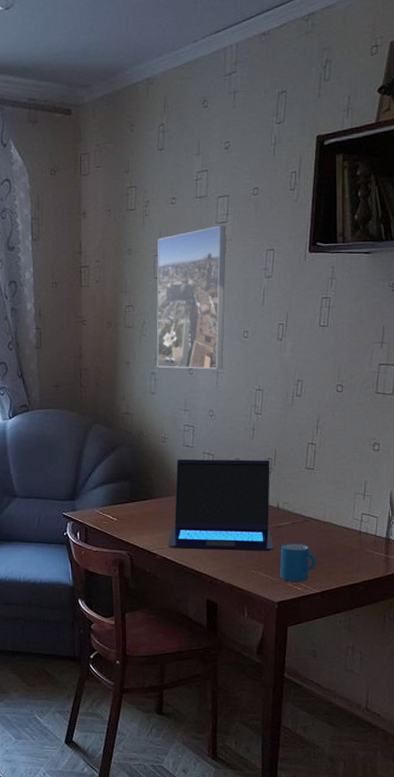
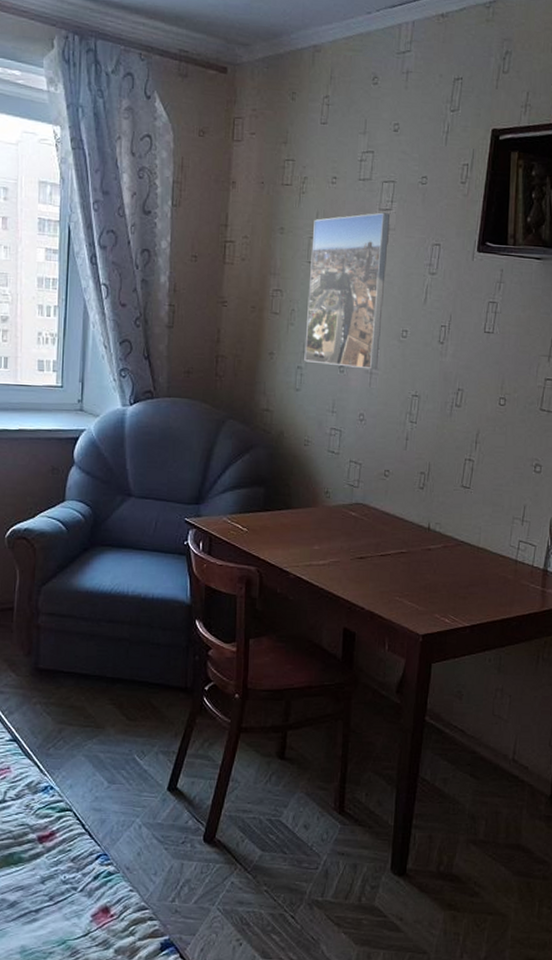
laptop: present [167,459,274,551] -> none [303,466,423,576]
mug: present [280,542,316,583] -> none [427,568,467,614]

